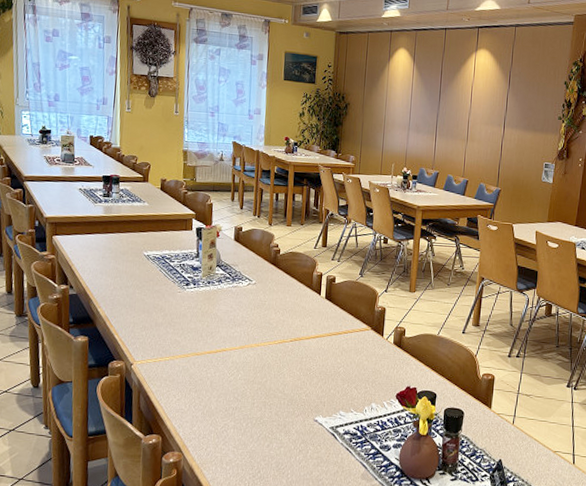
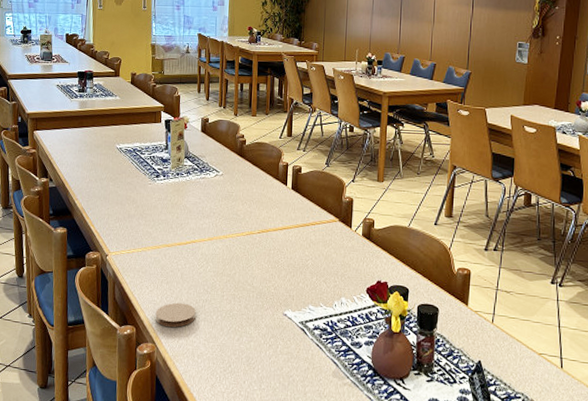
coaster: none [182,410,225,436] -> present [155,302,196,328]

